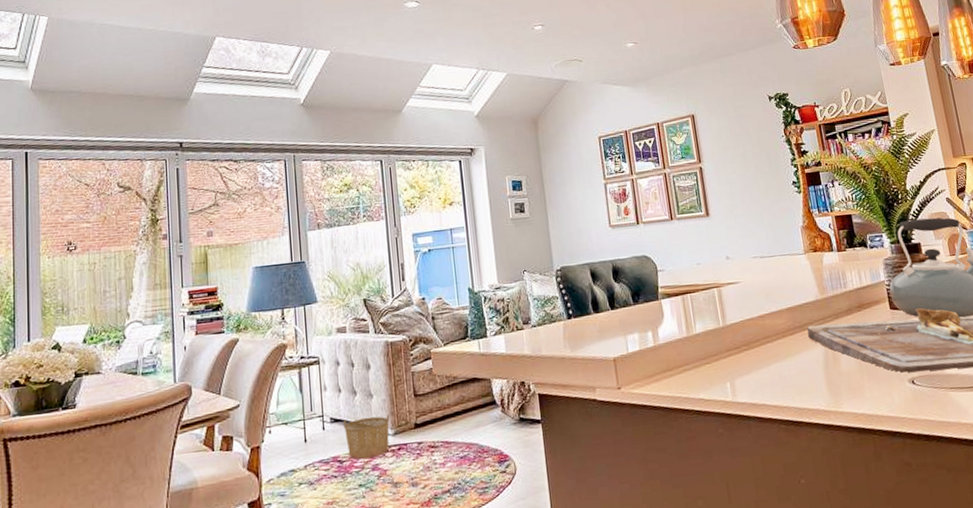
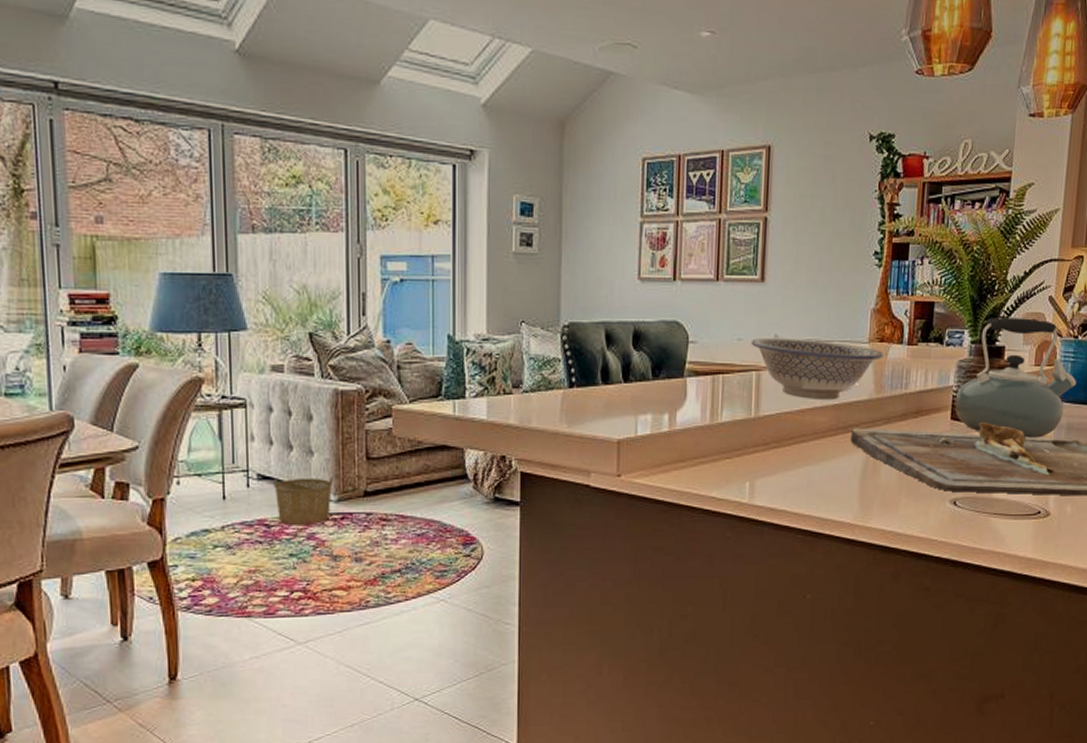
bowl: none [708,256,821,306] -> present [751,338,885,401]

